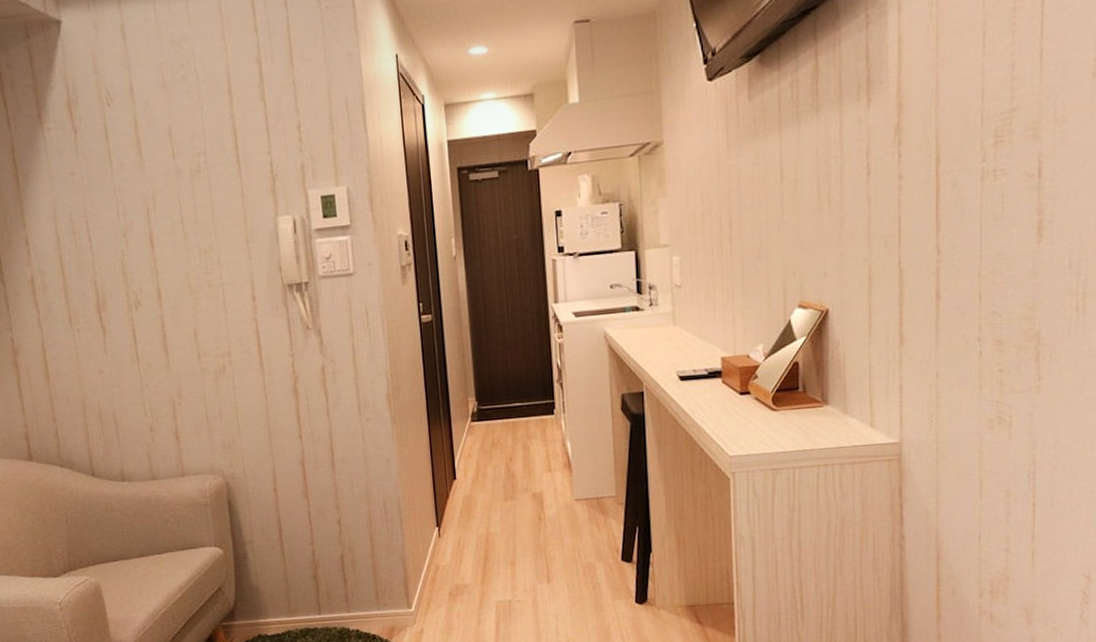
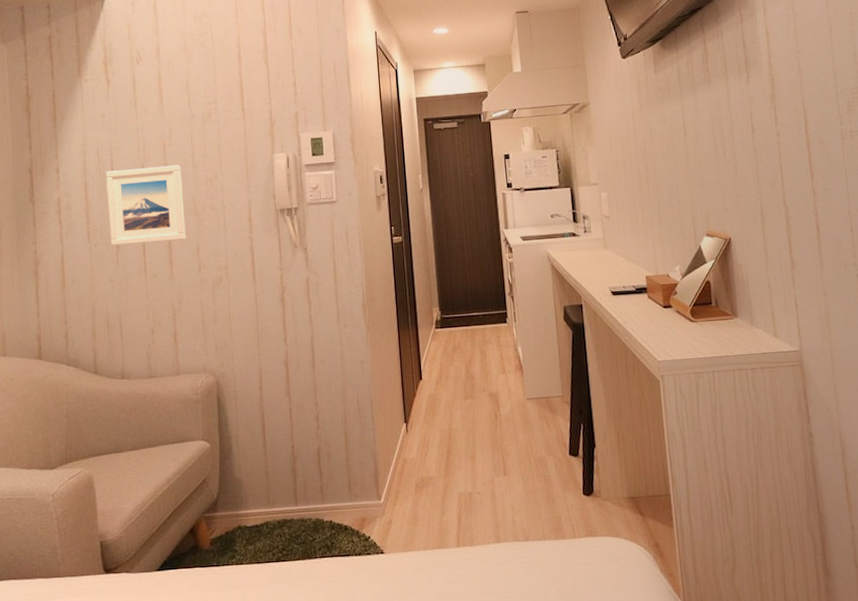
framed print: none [83,232,181,332] -> present [106,165,186,246]

